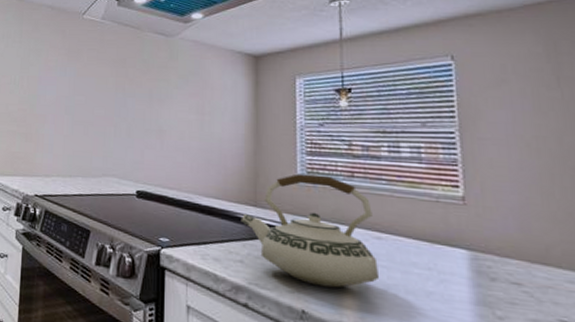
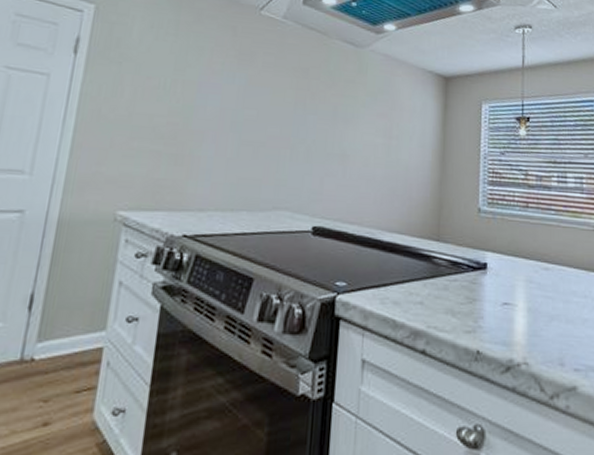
teakettle: present [241,173,380,288] -> none [423,204,546,324]

